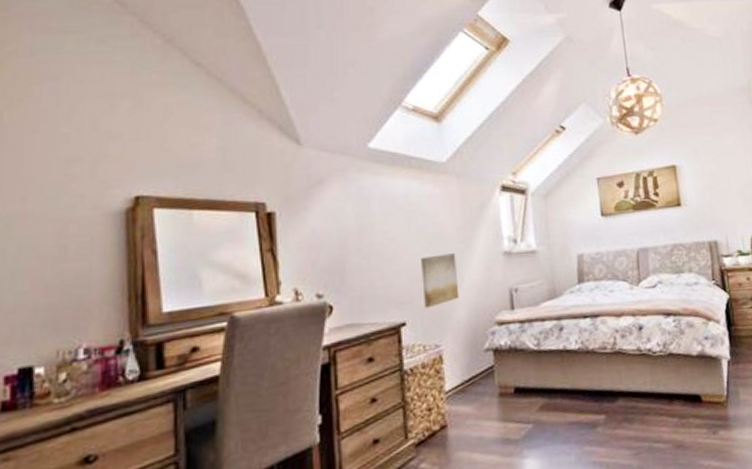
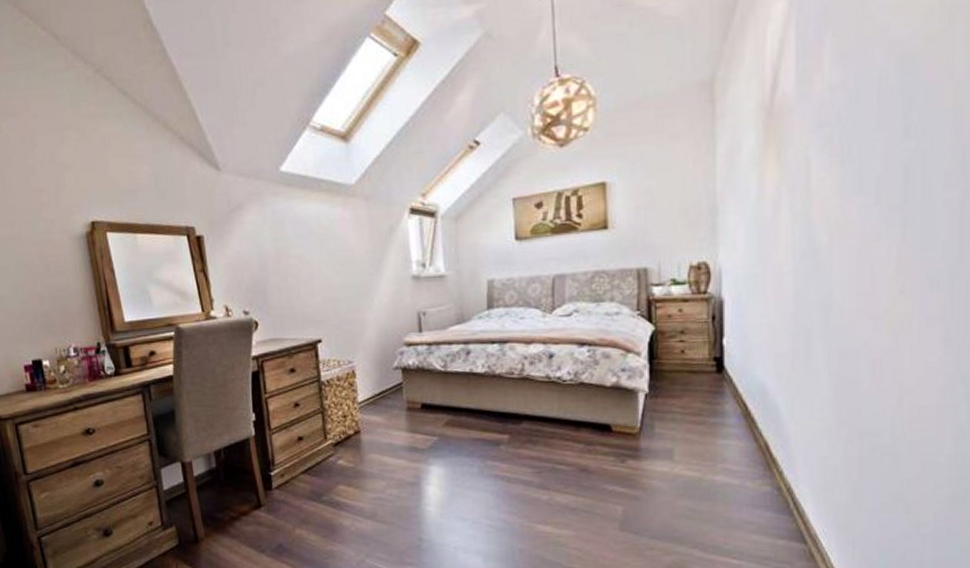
wall art: present [421,253,459,309] -> none [333,276,370,328]

